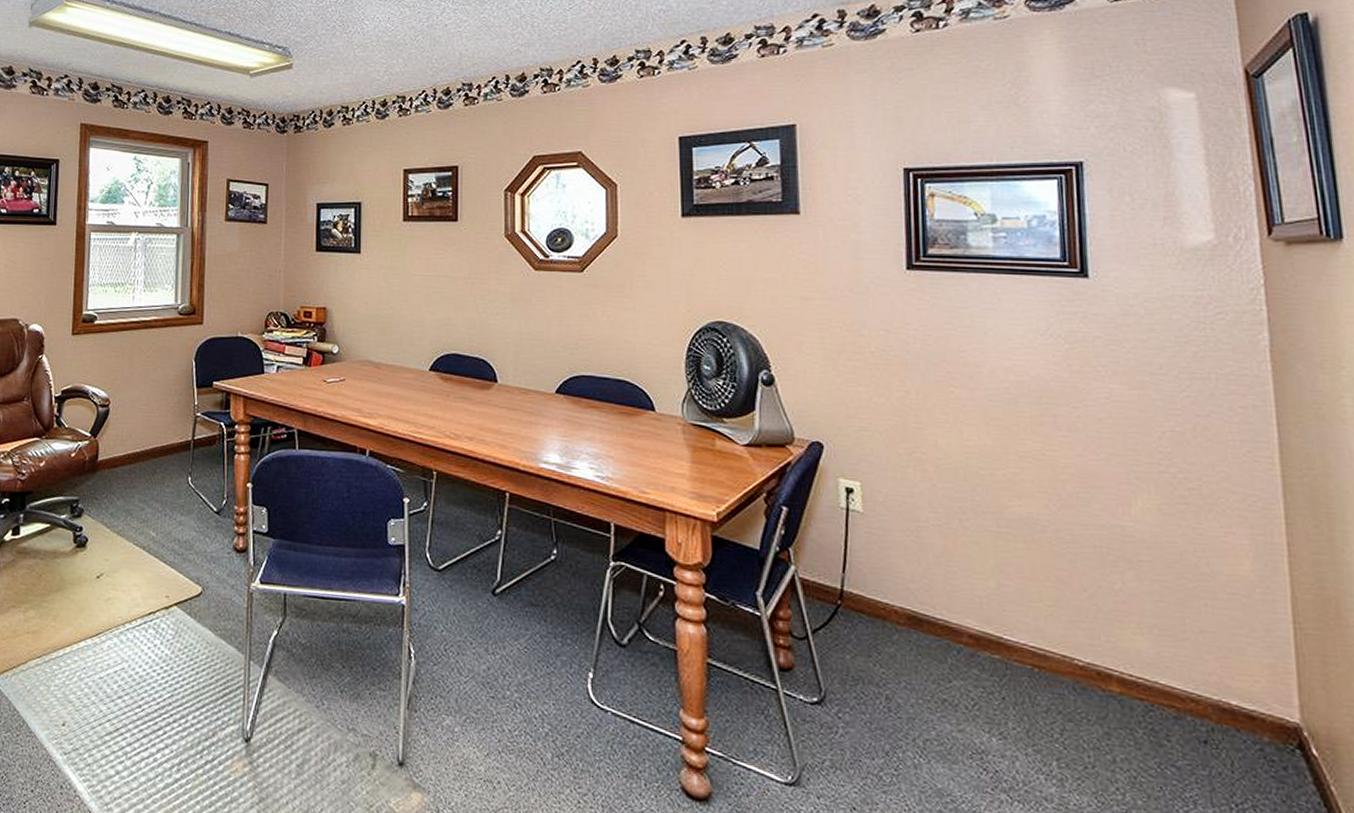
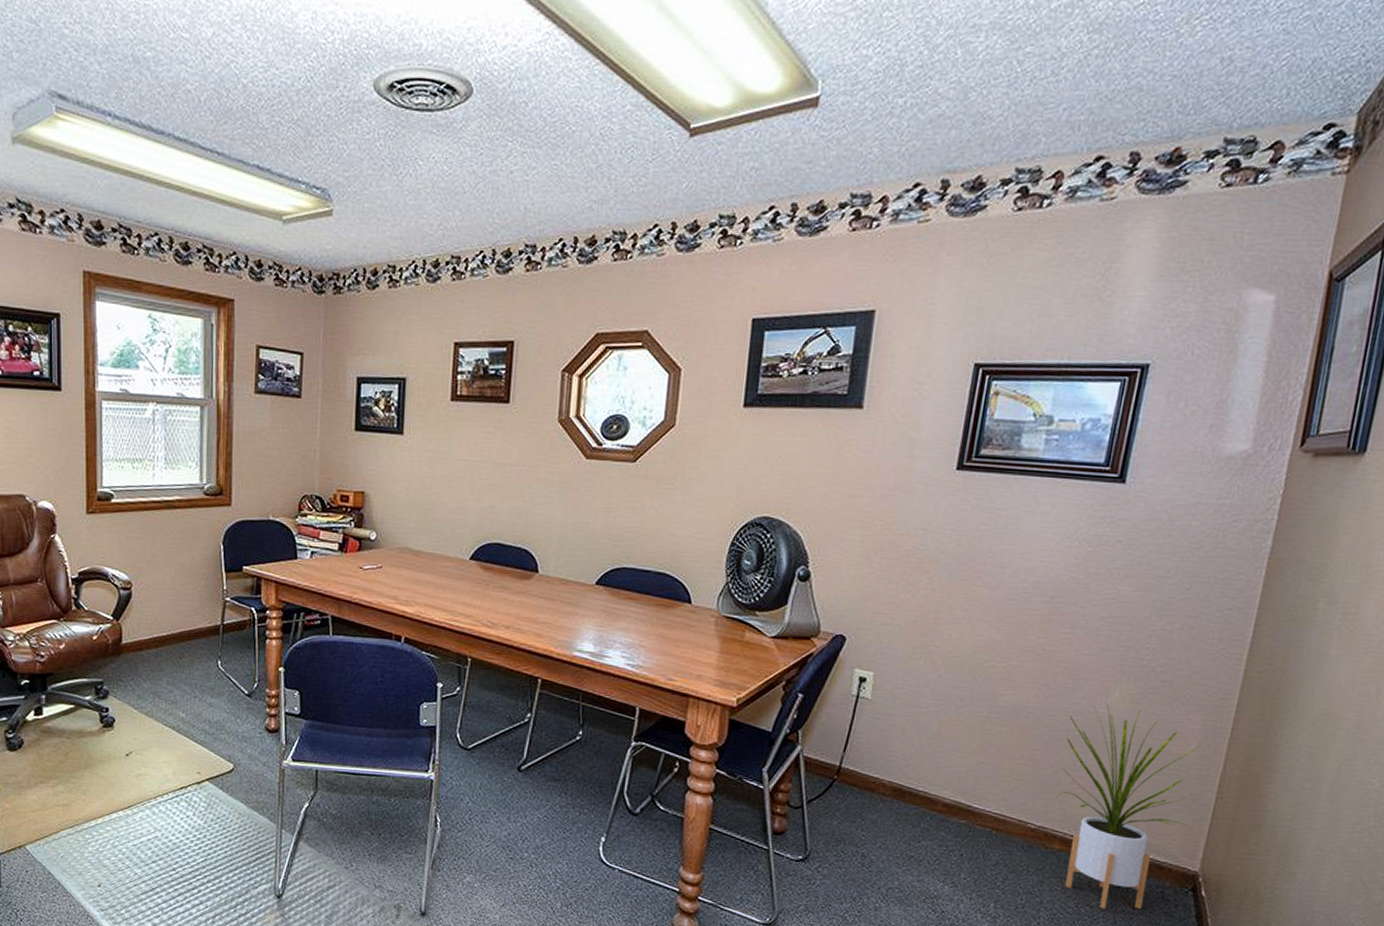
house plant: none [1091,515,1269,773] -> present [1057,703,1203,910]

